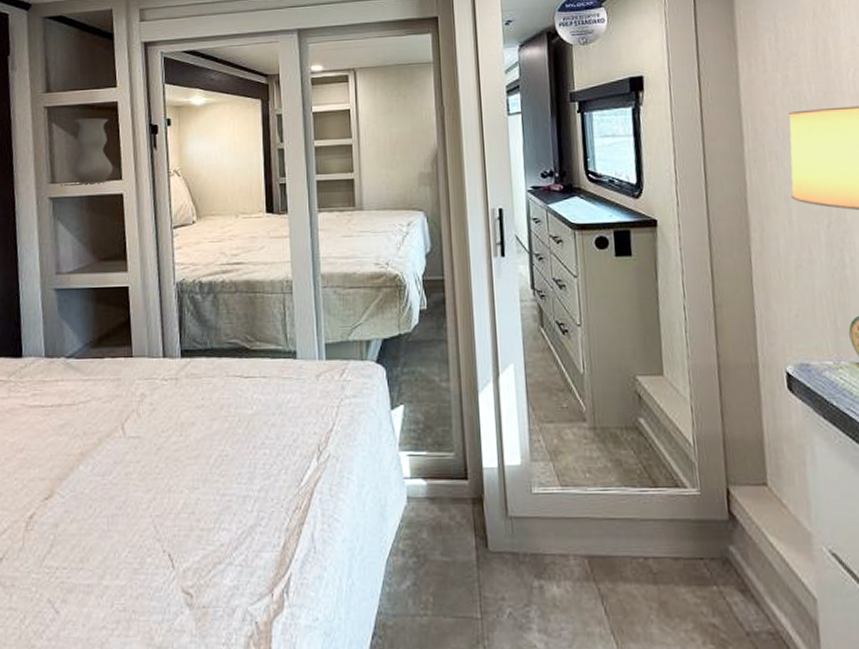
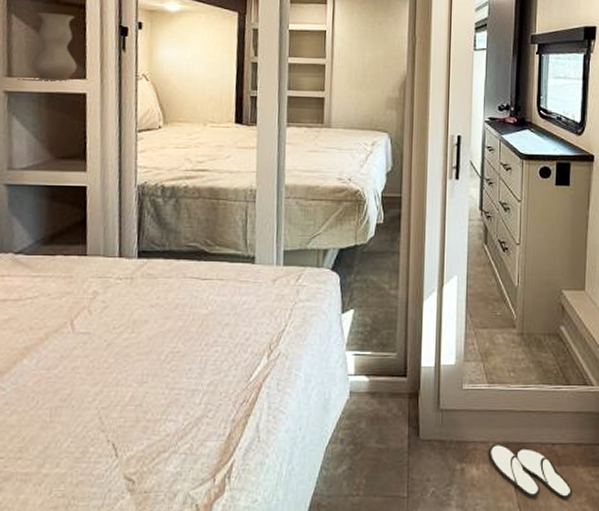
slippers: none [570,557,676,626] -> present [489,443,573,500]

